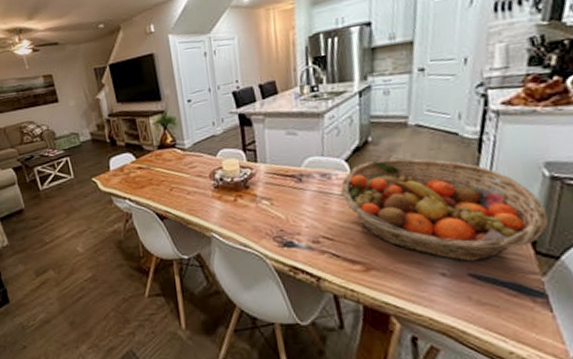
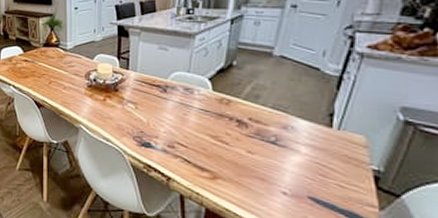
fruit basket: present [340,158,549,262] -> none [200,83,396,188]

